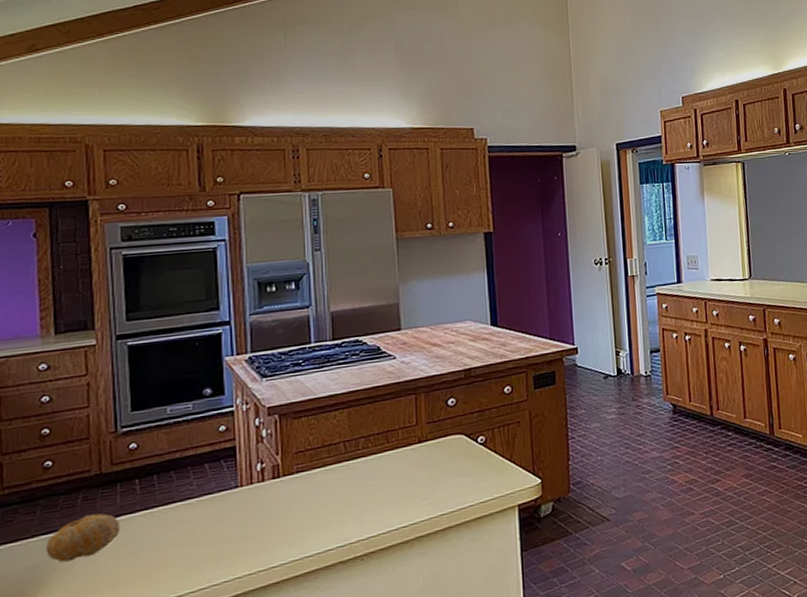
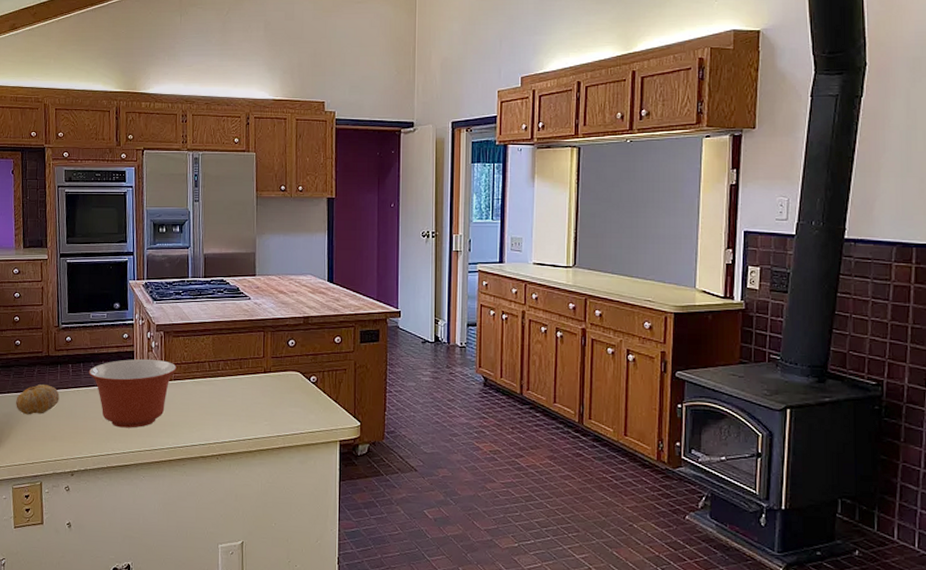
mixing bowl: none [166,450,299,550] -> present [88,358,177,428]

